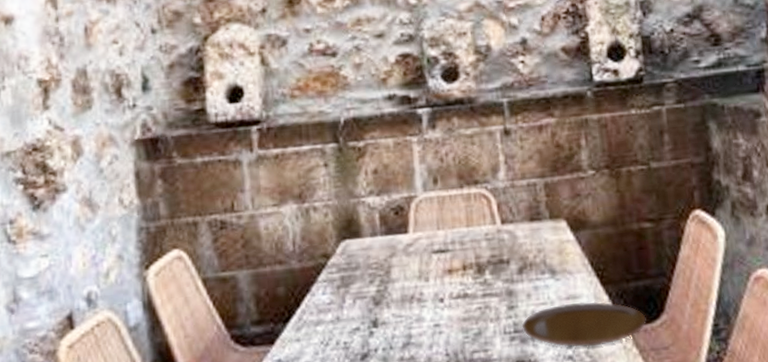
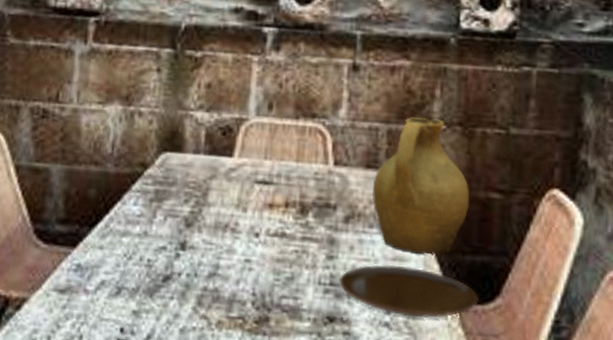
pitcher: none [538,166,626,290] -> present [371,117,470,255]

